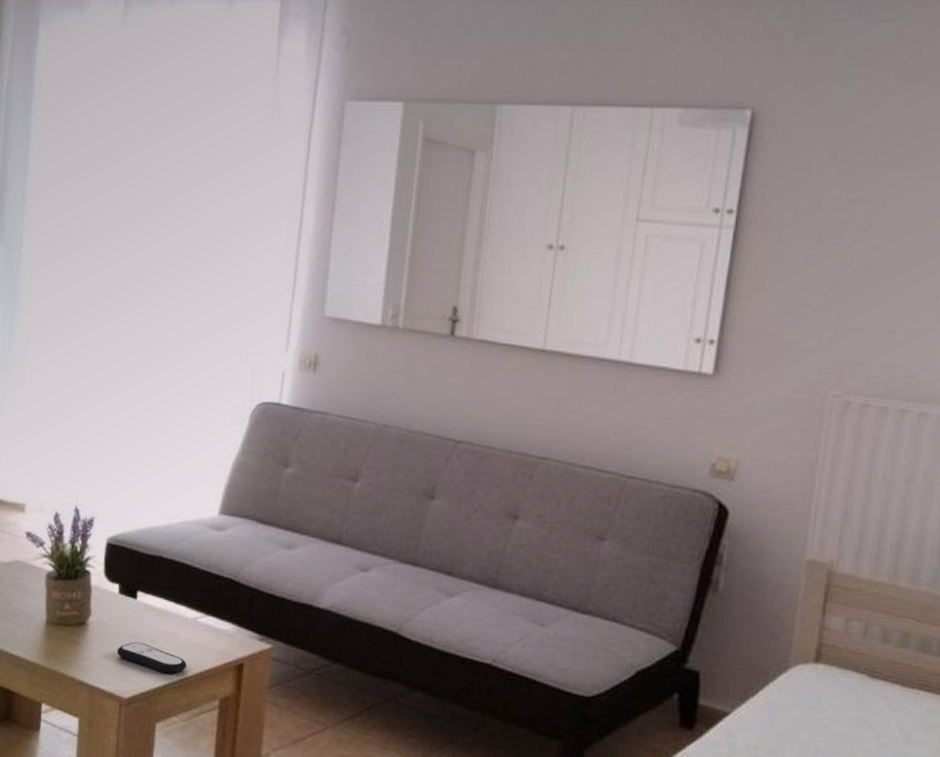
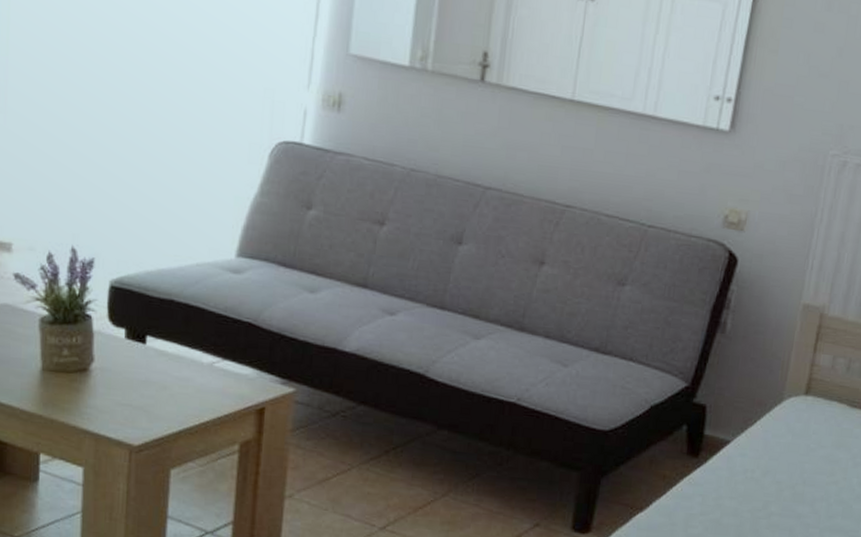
remote control: present [116,641,187,674] -> none [124,387,203,420]

